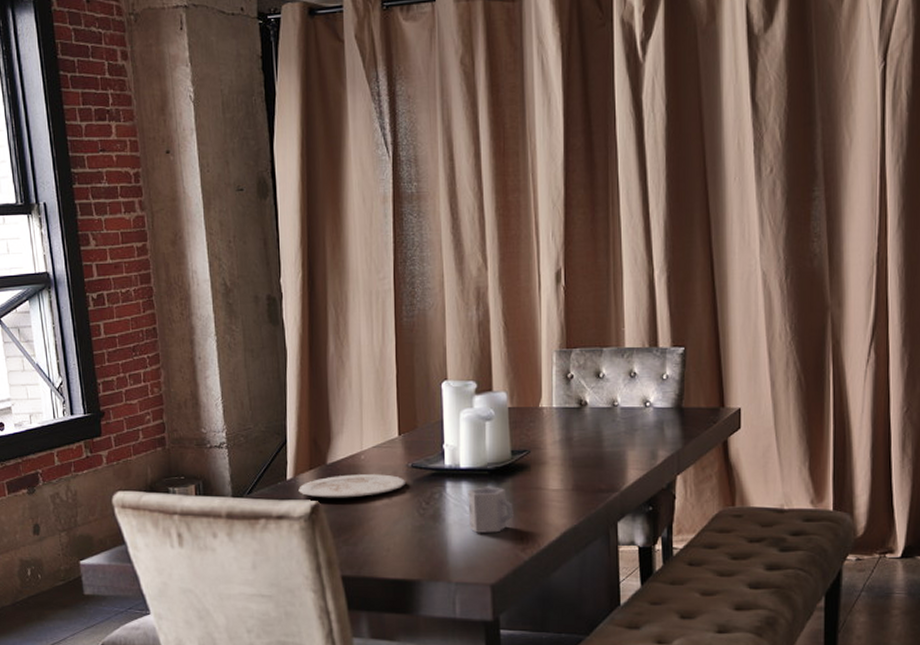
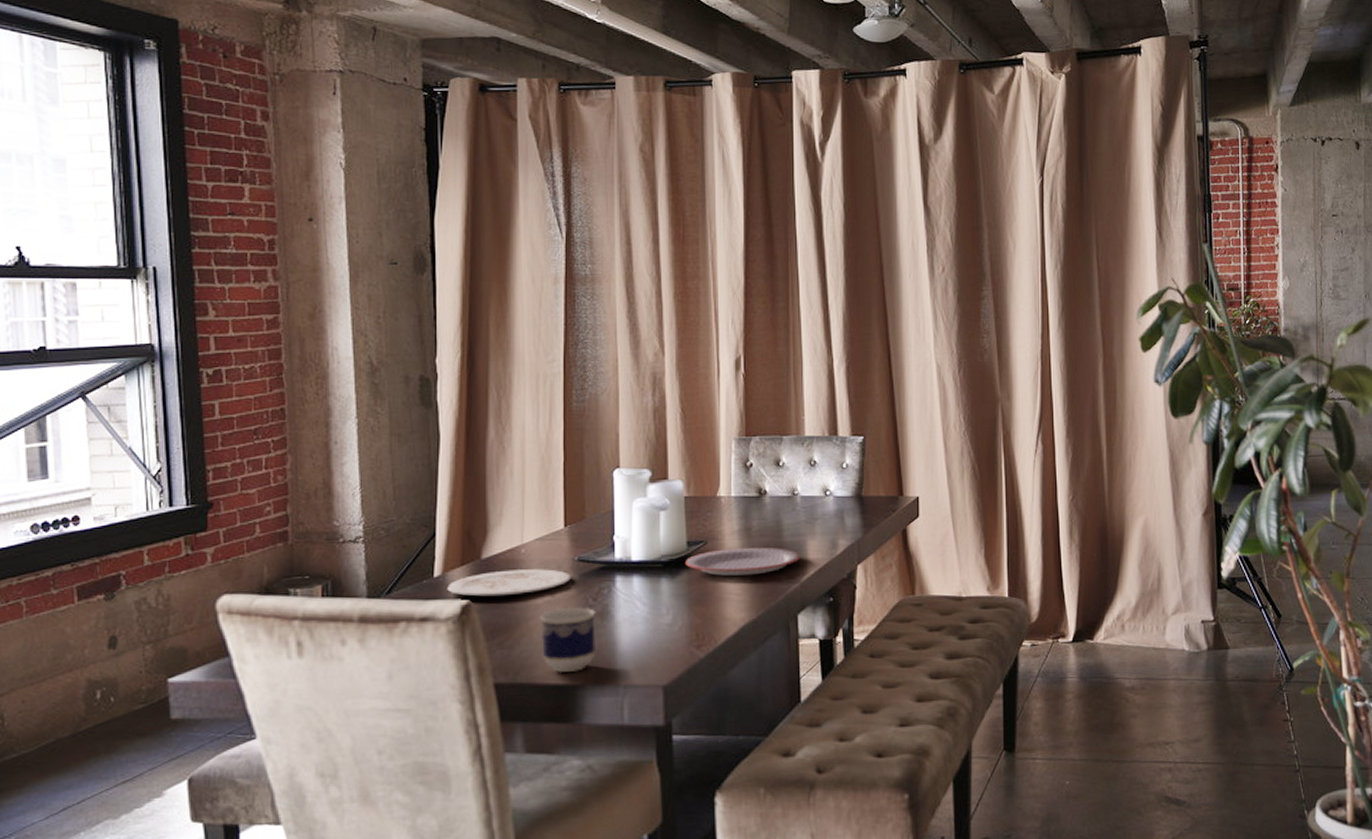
cup: none [379,509,429,568] -> present [539,607,596,672]
cup: present [468,486,514,533] -> none [639,580,689,630]
plate: none [510,456,620,483] -> present [686,547,801,576]

